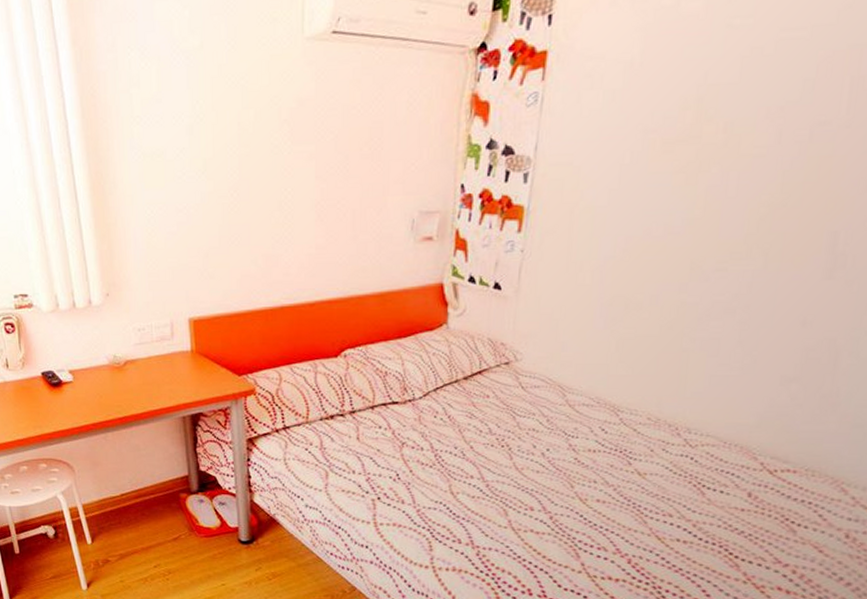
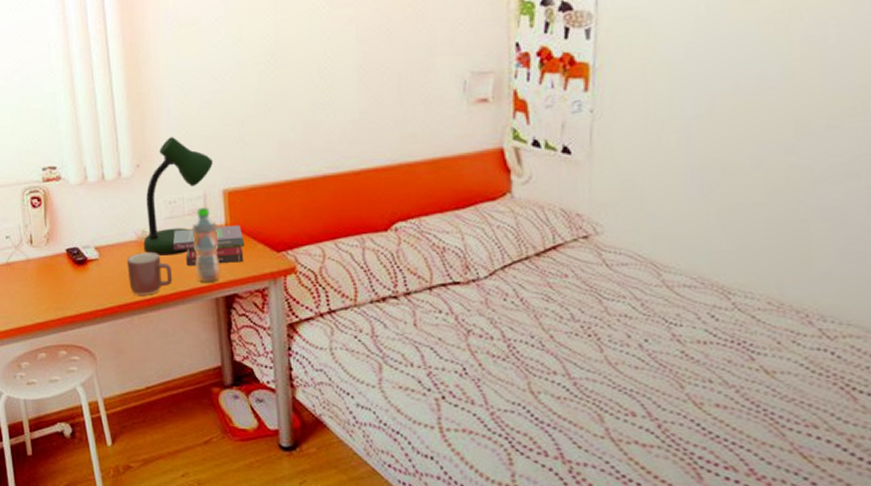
mug: none [100,376,143,414] -> present [127,253,173,295]
desk lamp: none [115,267,179,379] -> present [143,137,213,255]
books: none [143,350,209,387] -> present [173,224,245,265]
water bottle: none [161,335,187,403] -> present [193,208,221,282]

